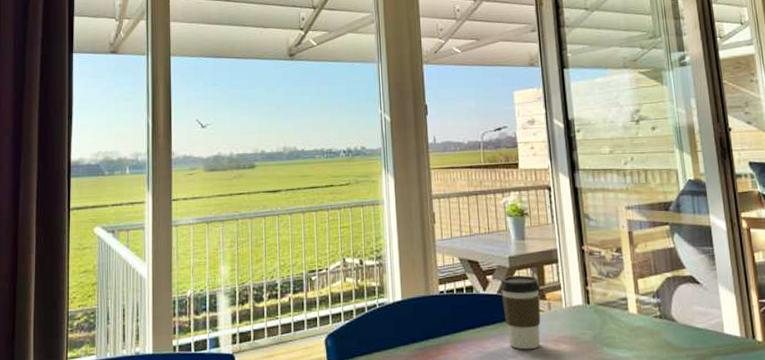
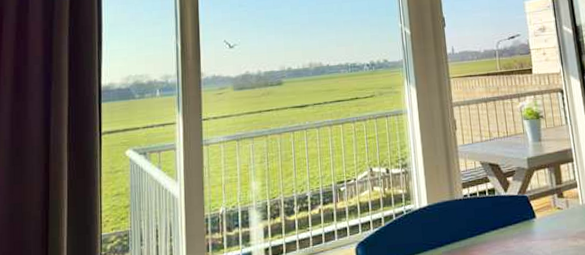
coffee cup: present [500,275,541,350] -> none [520,175,561,247]

